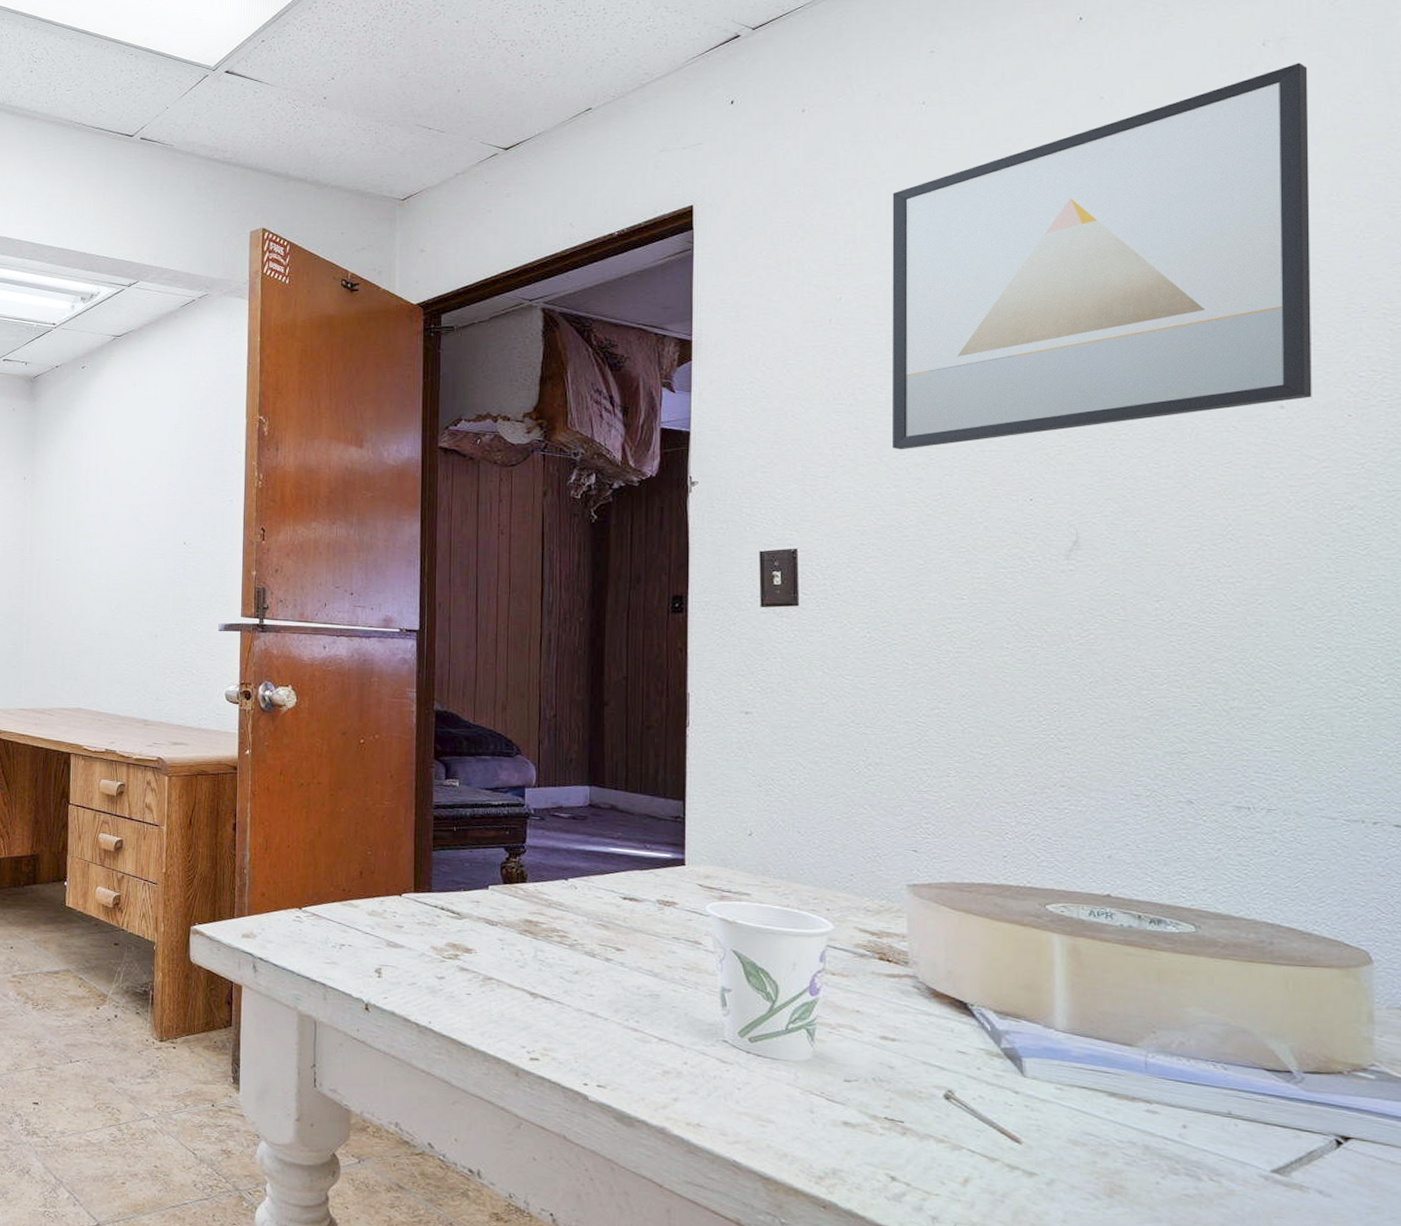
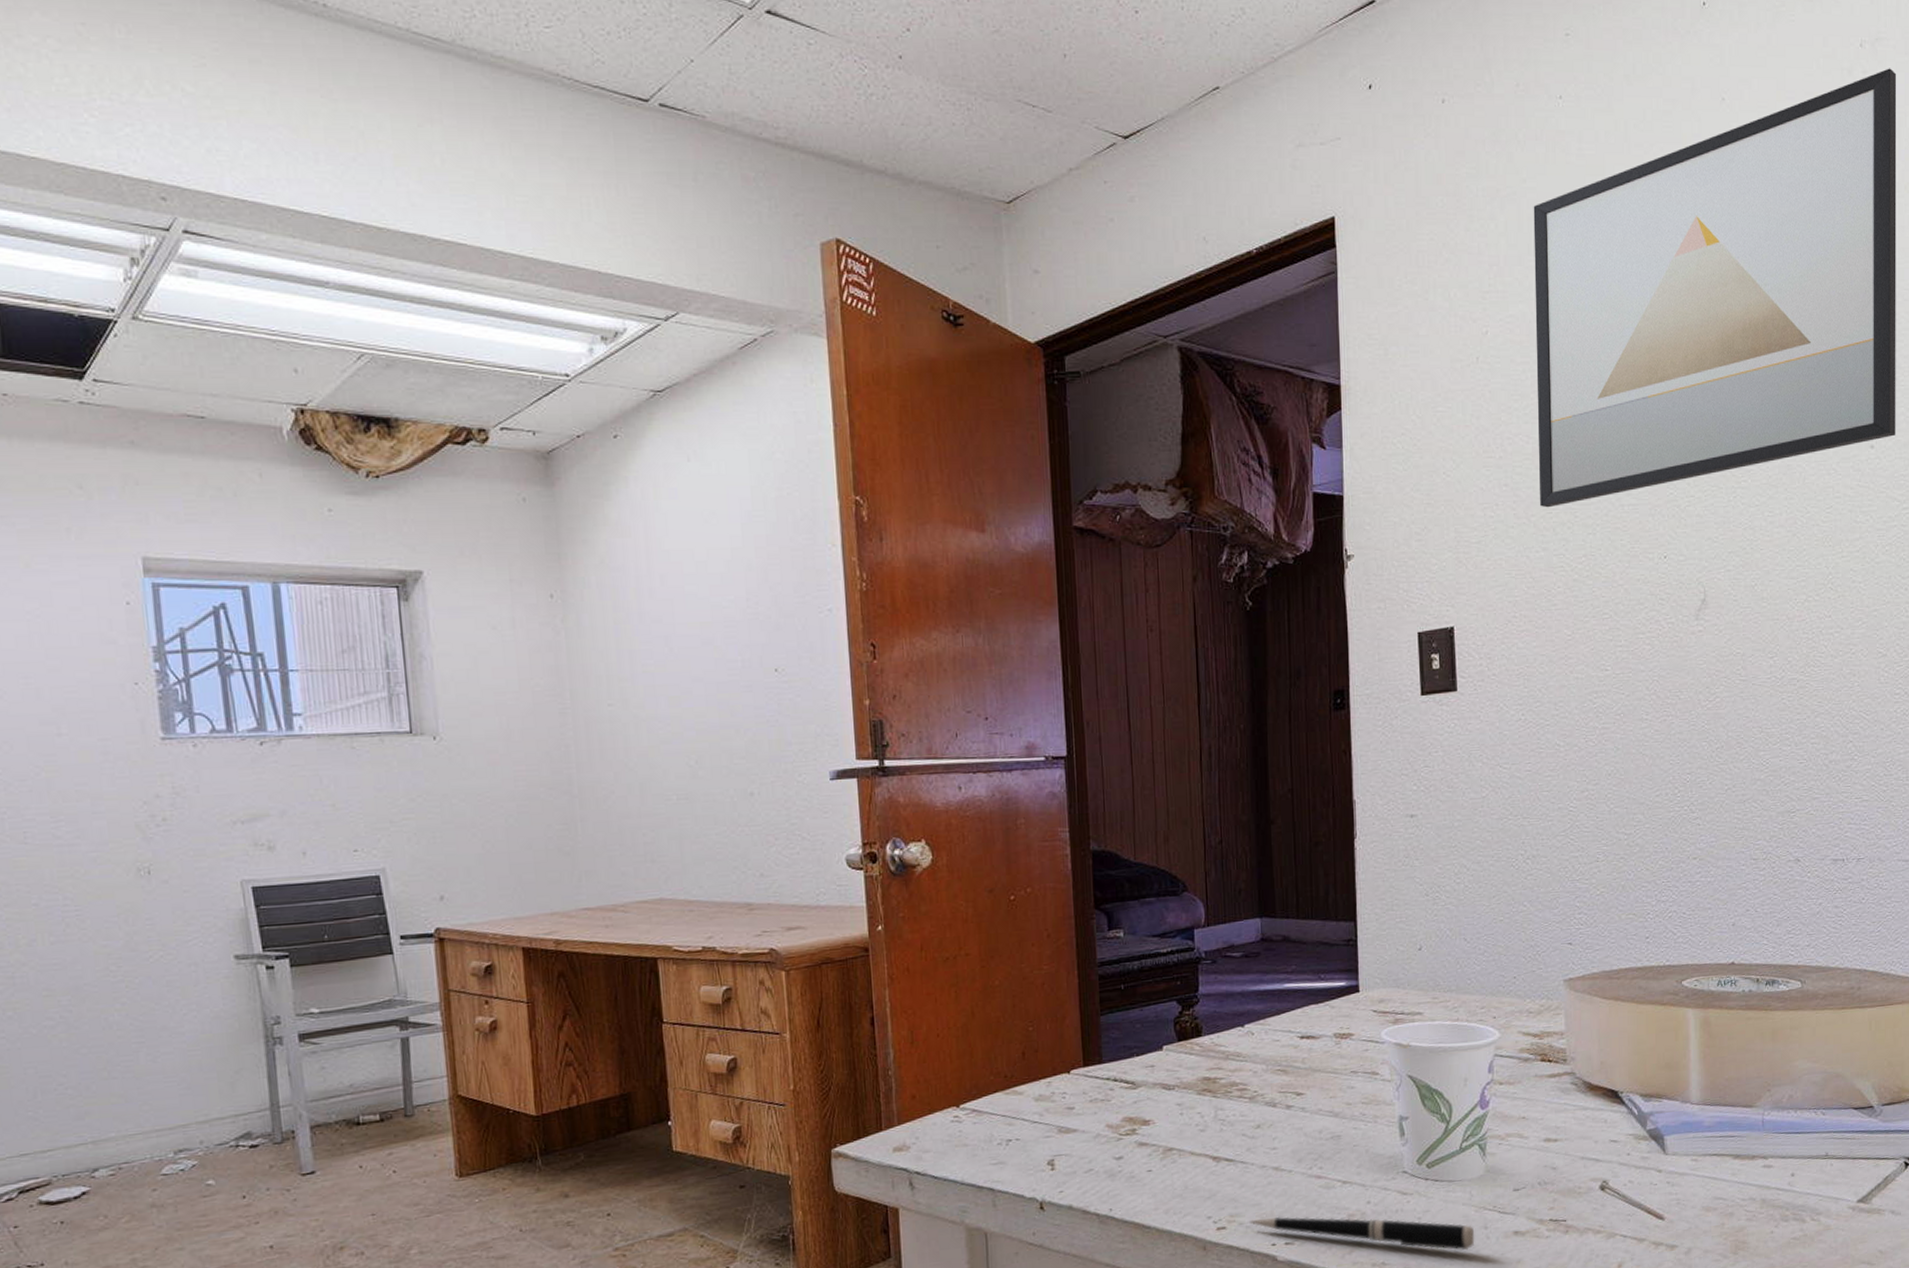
pen: none [561,1057,799,1130] -> present [1248,1216,1475,1251]

